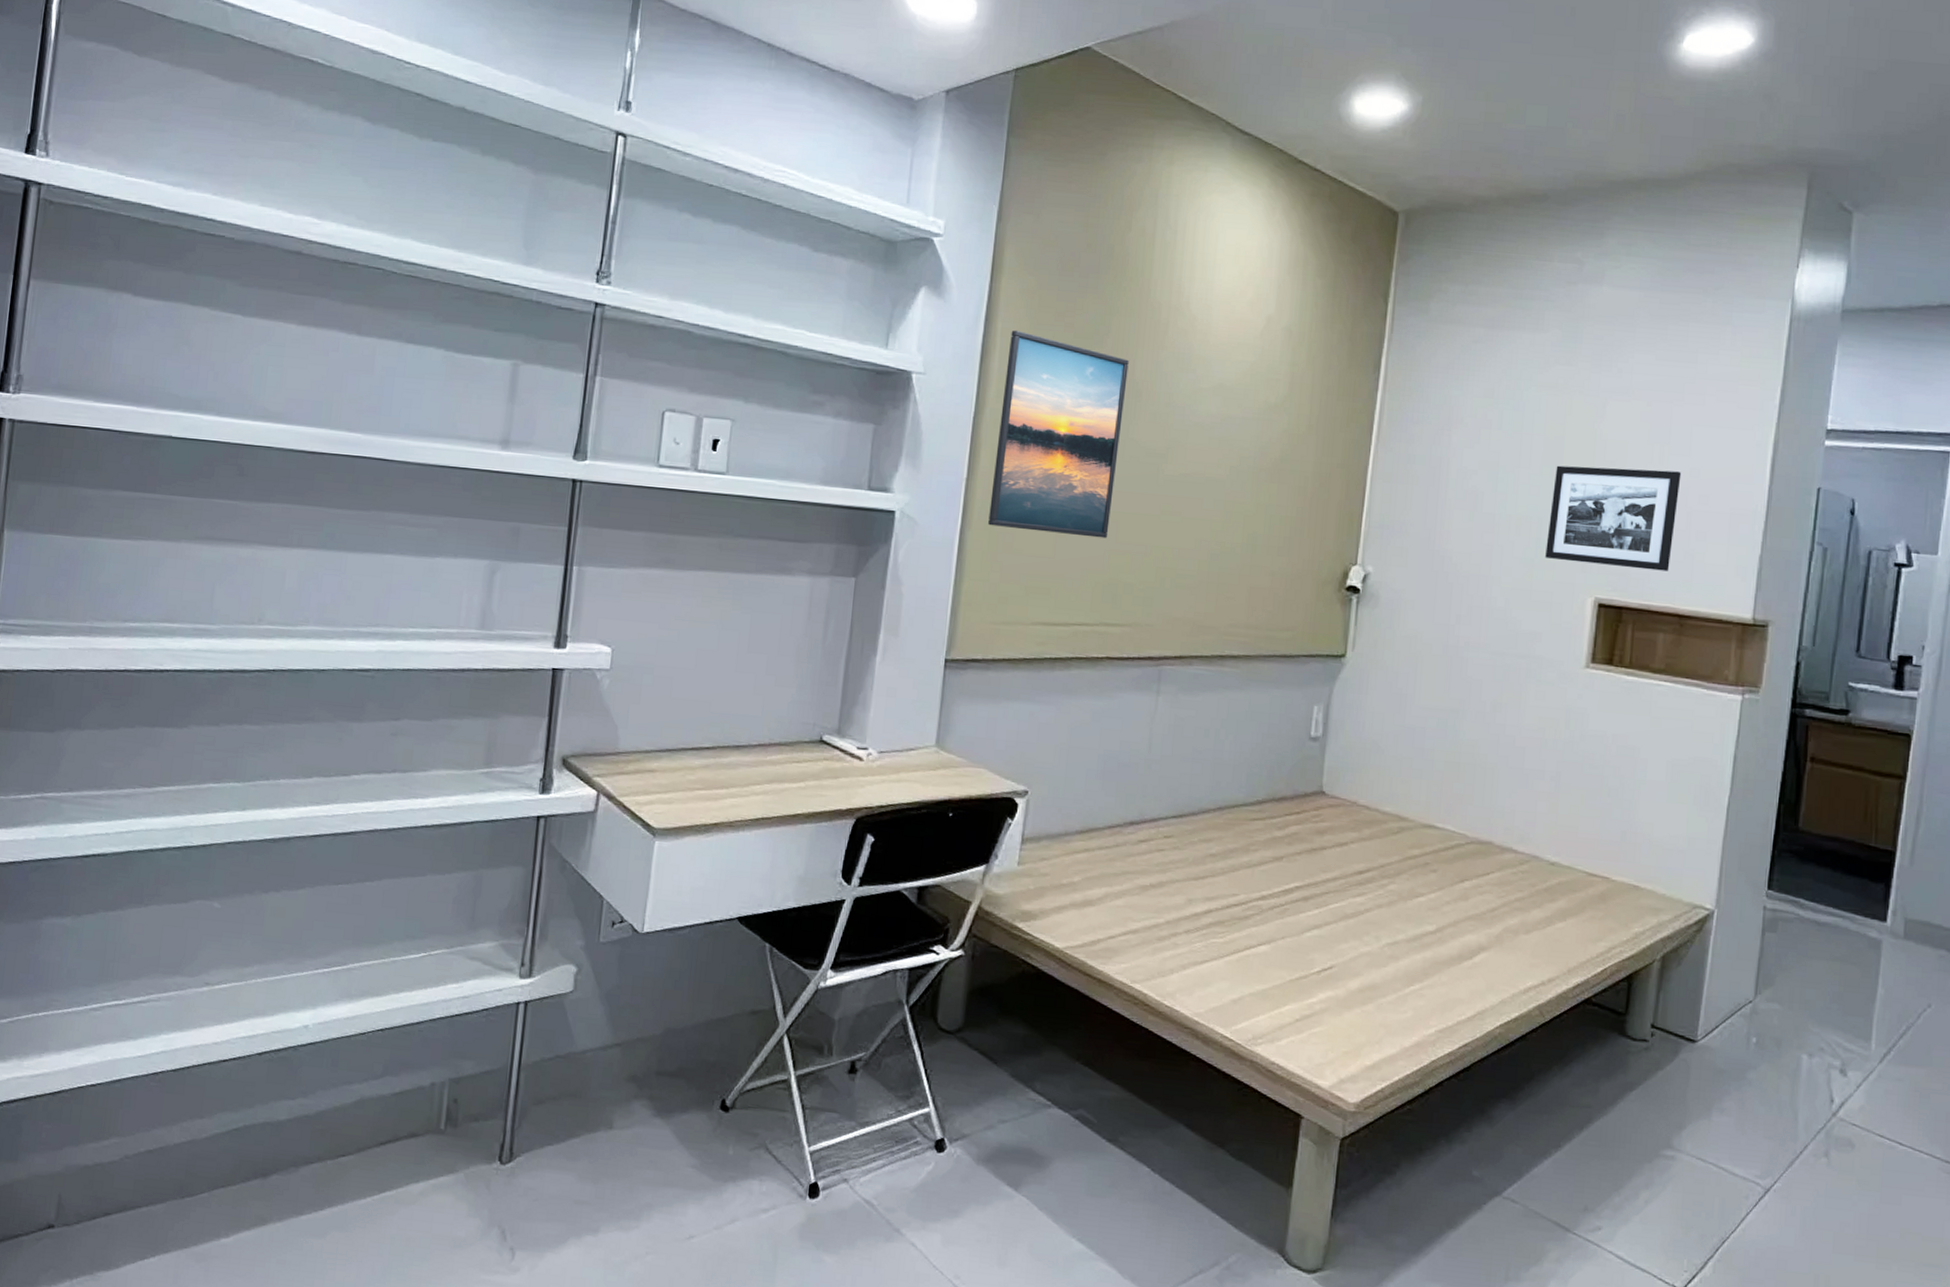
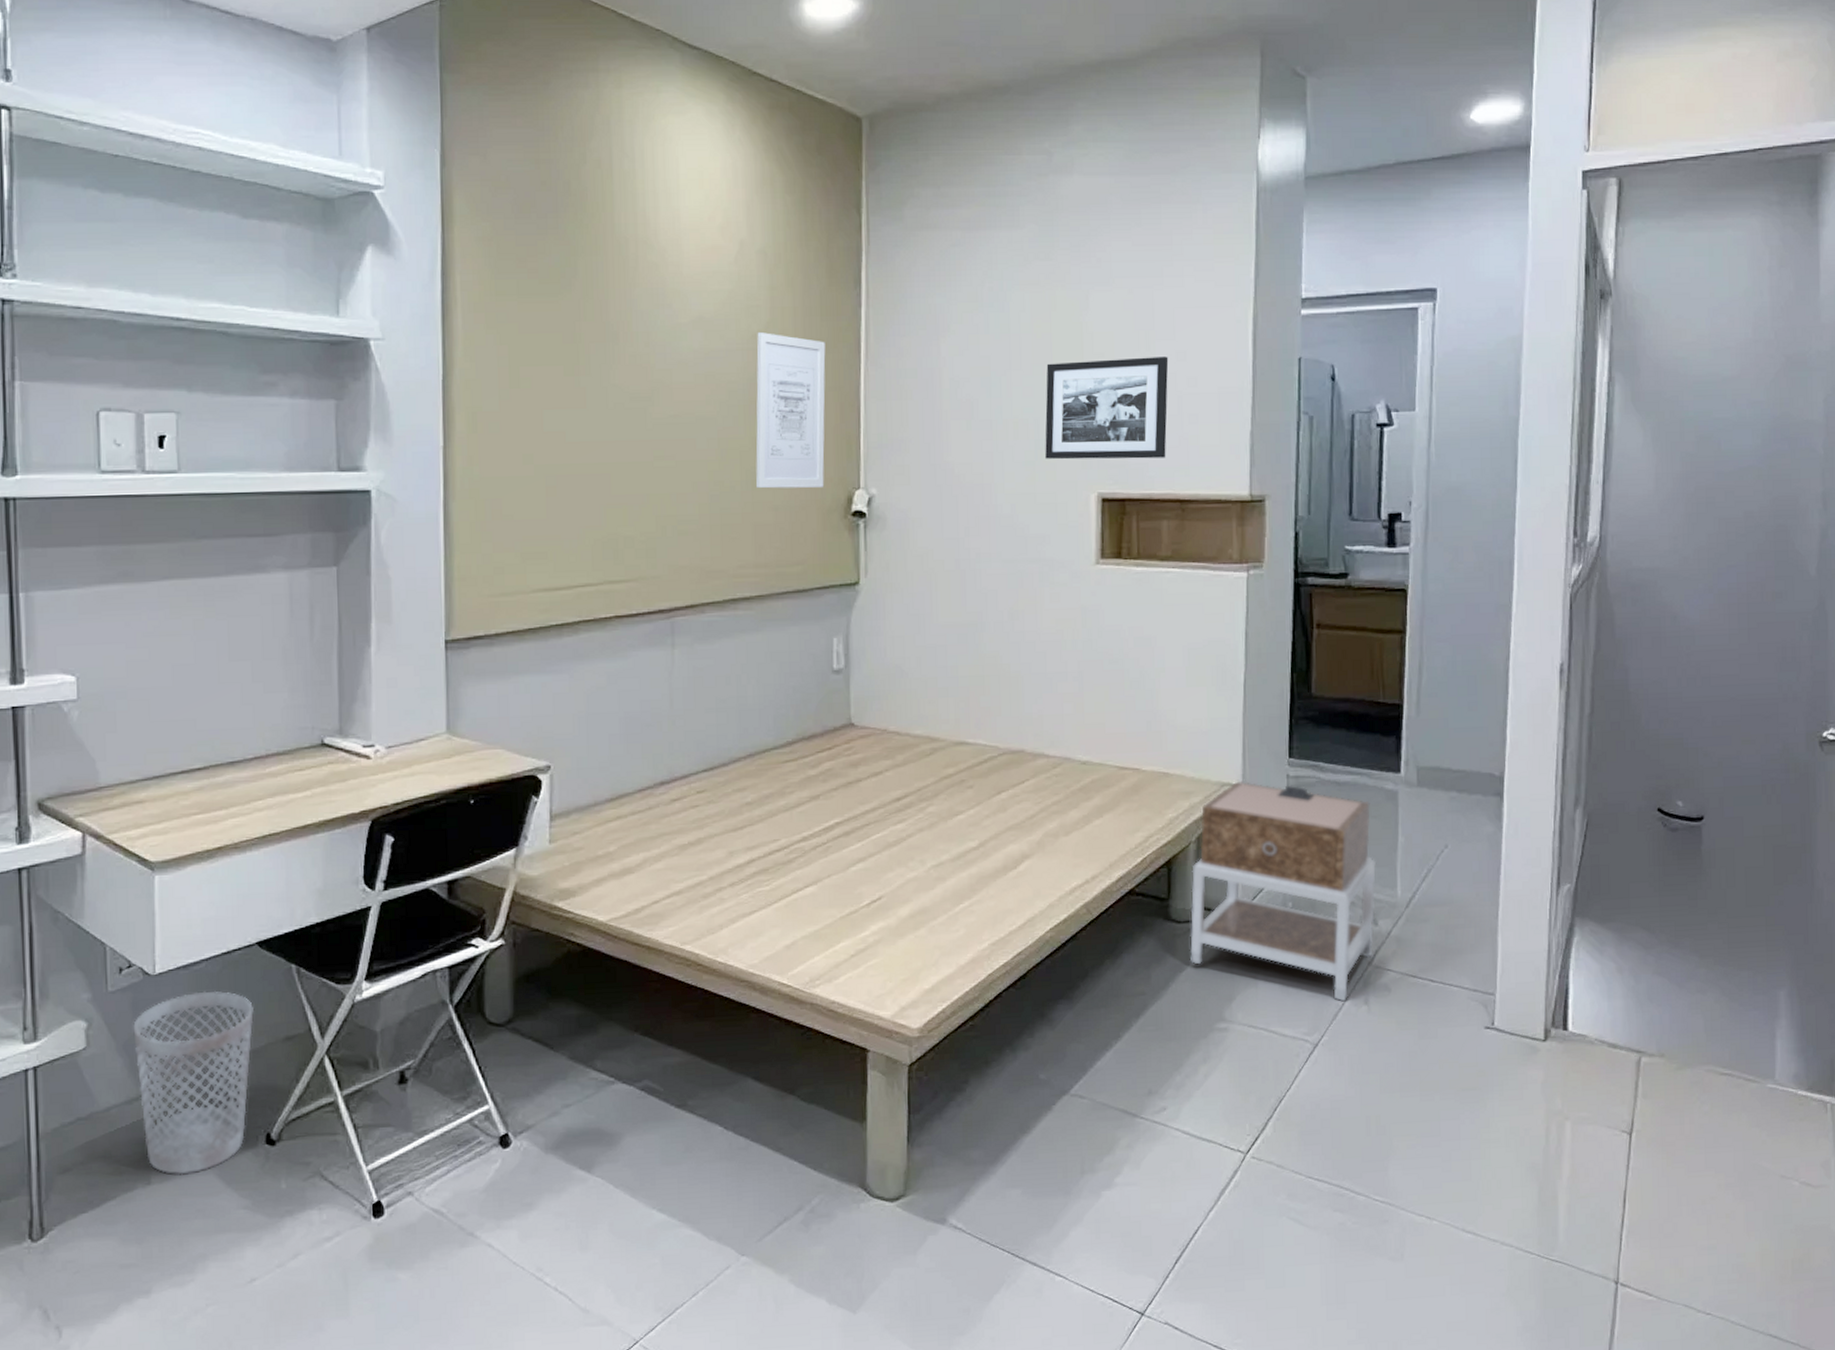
wastebasket: none [613,955,726,1126] -> present [133,990,253,1175]
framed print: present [988,330,1129,539] -> none [471,281,602,494]
wall art: none [1256,404,1339,559] -> present [756,331,826,489]
nightstand: none [1642,905,1851,1150] -> present [1190,781,1376,1002]

